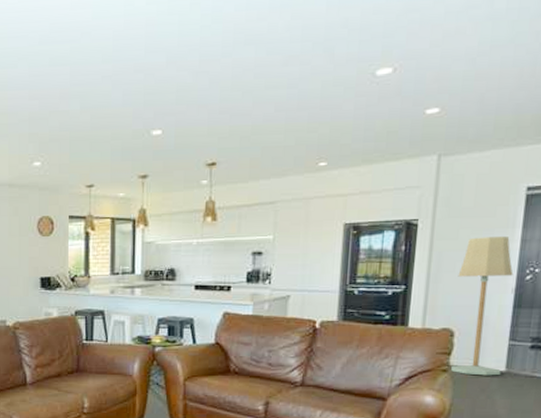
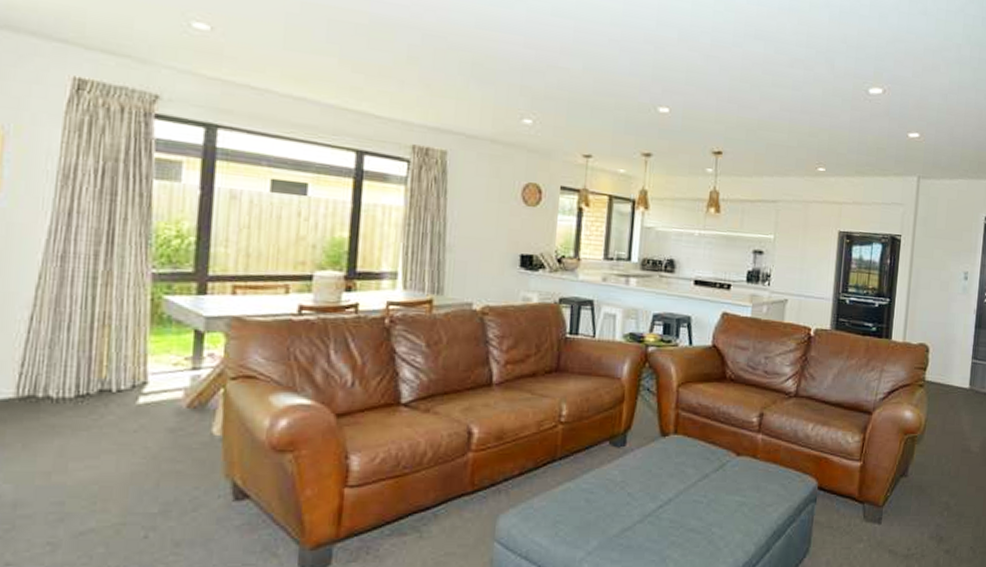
floor lamp: present [451,235,514,376] -> none [926,258,975,393]

